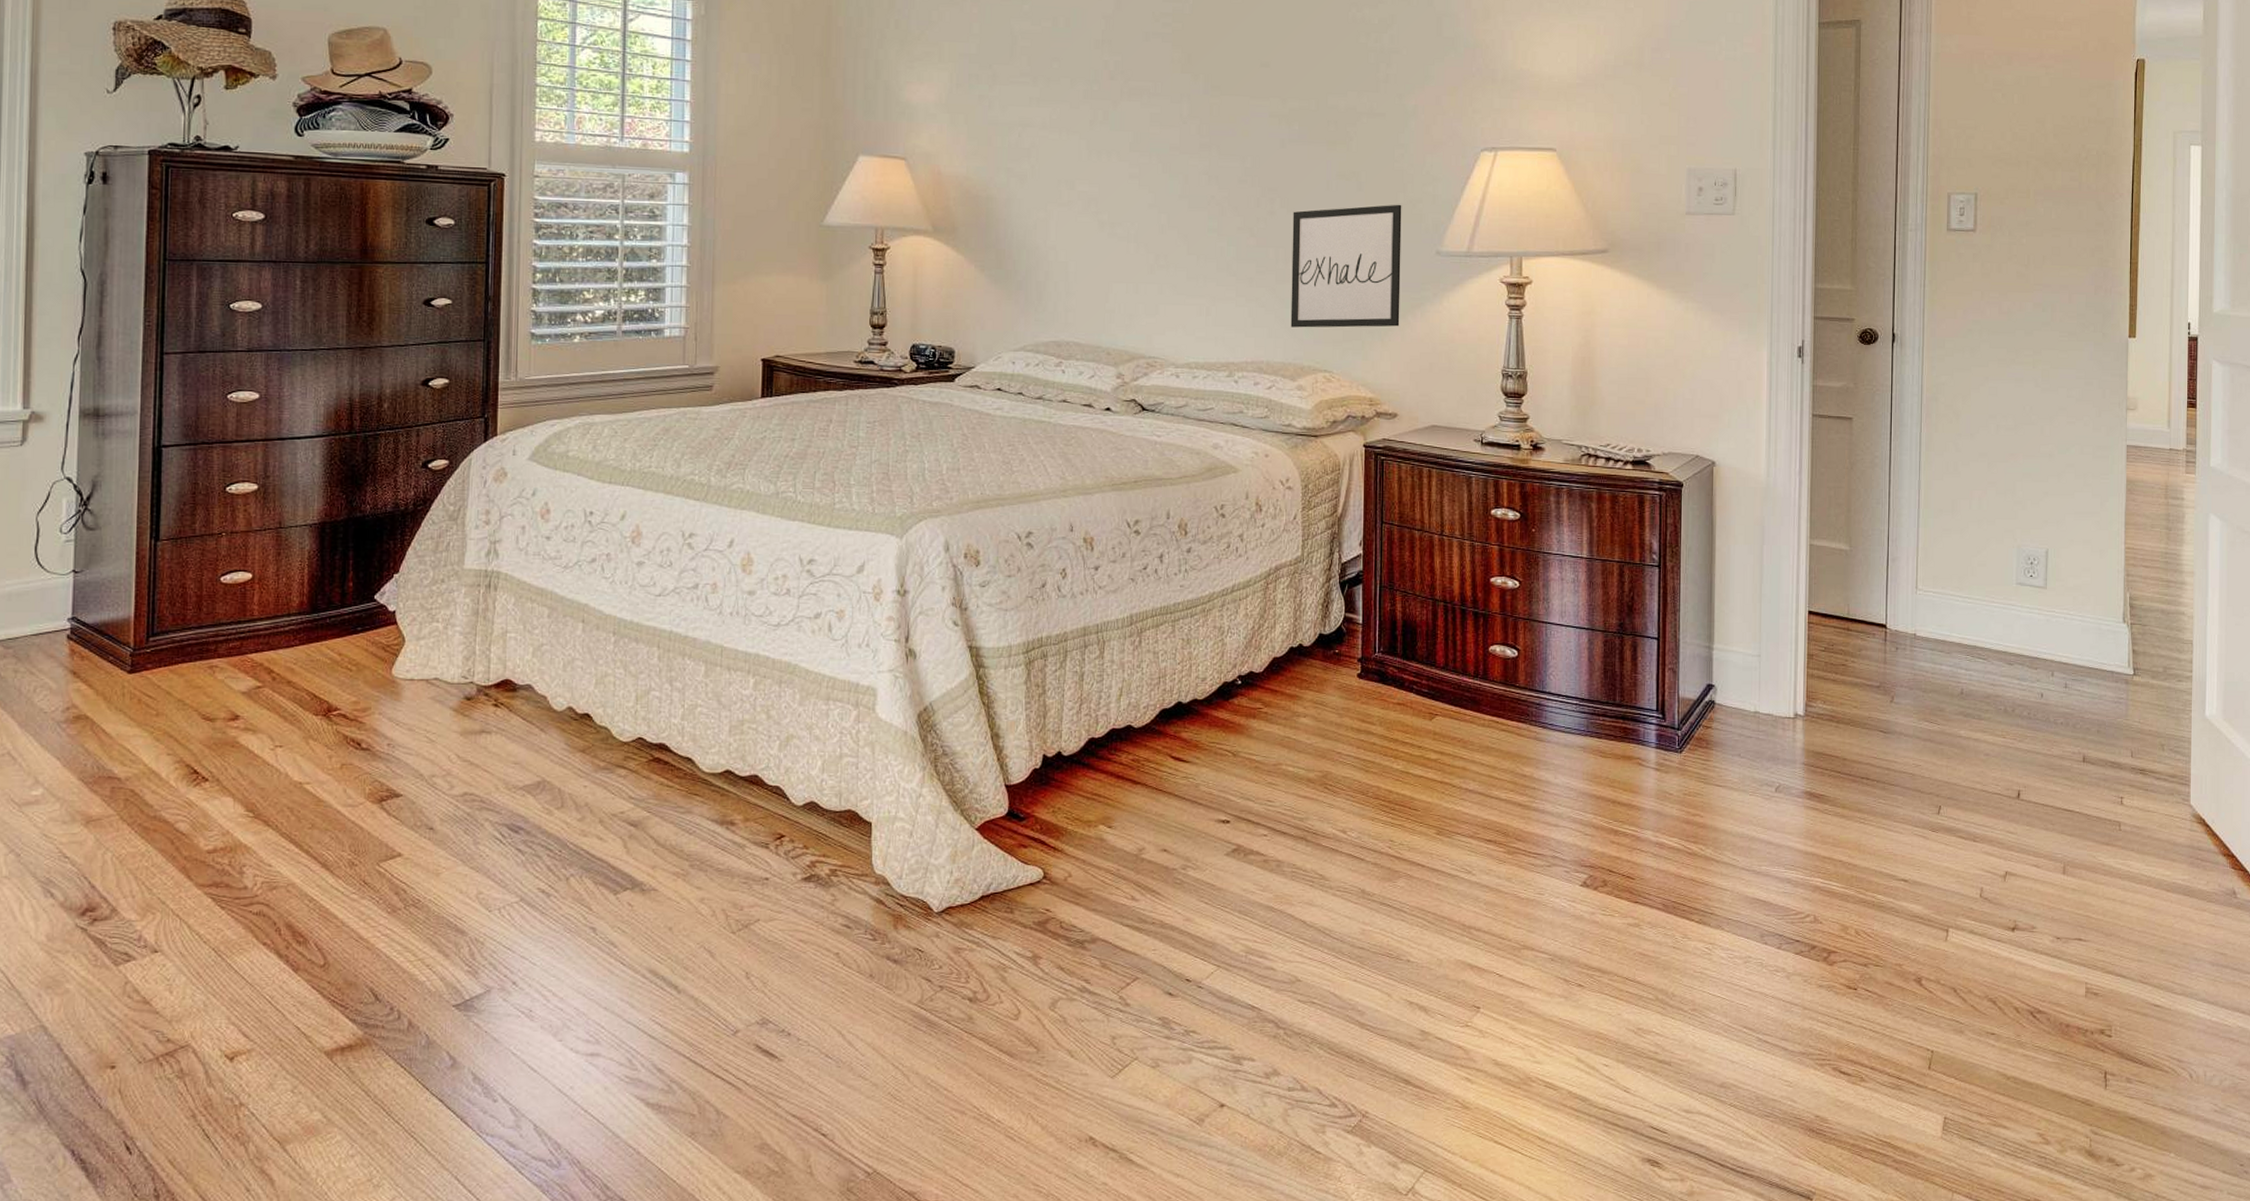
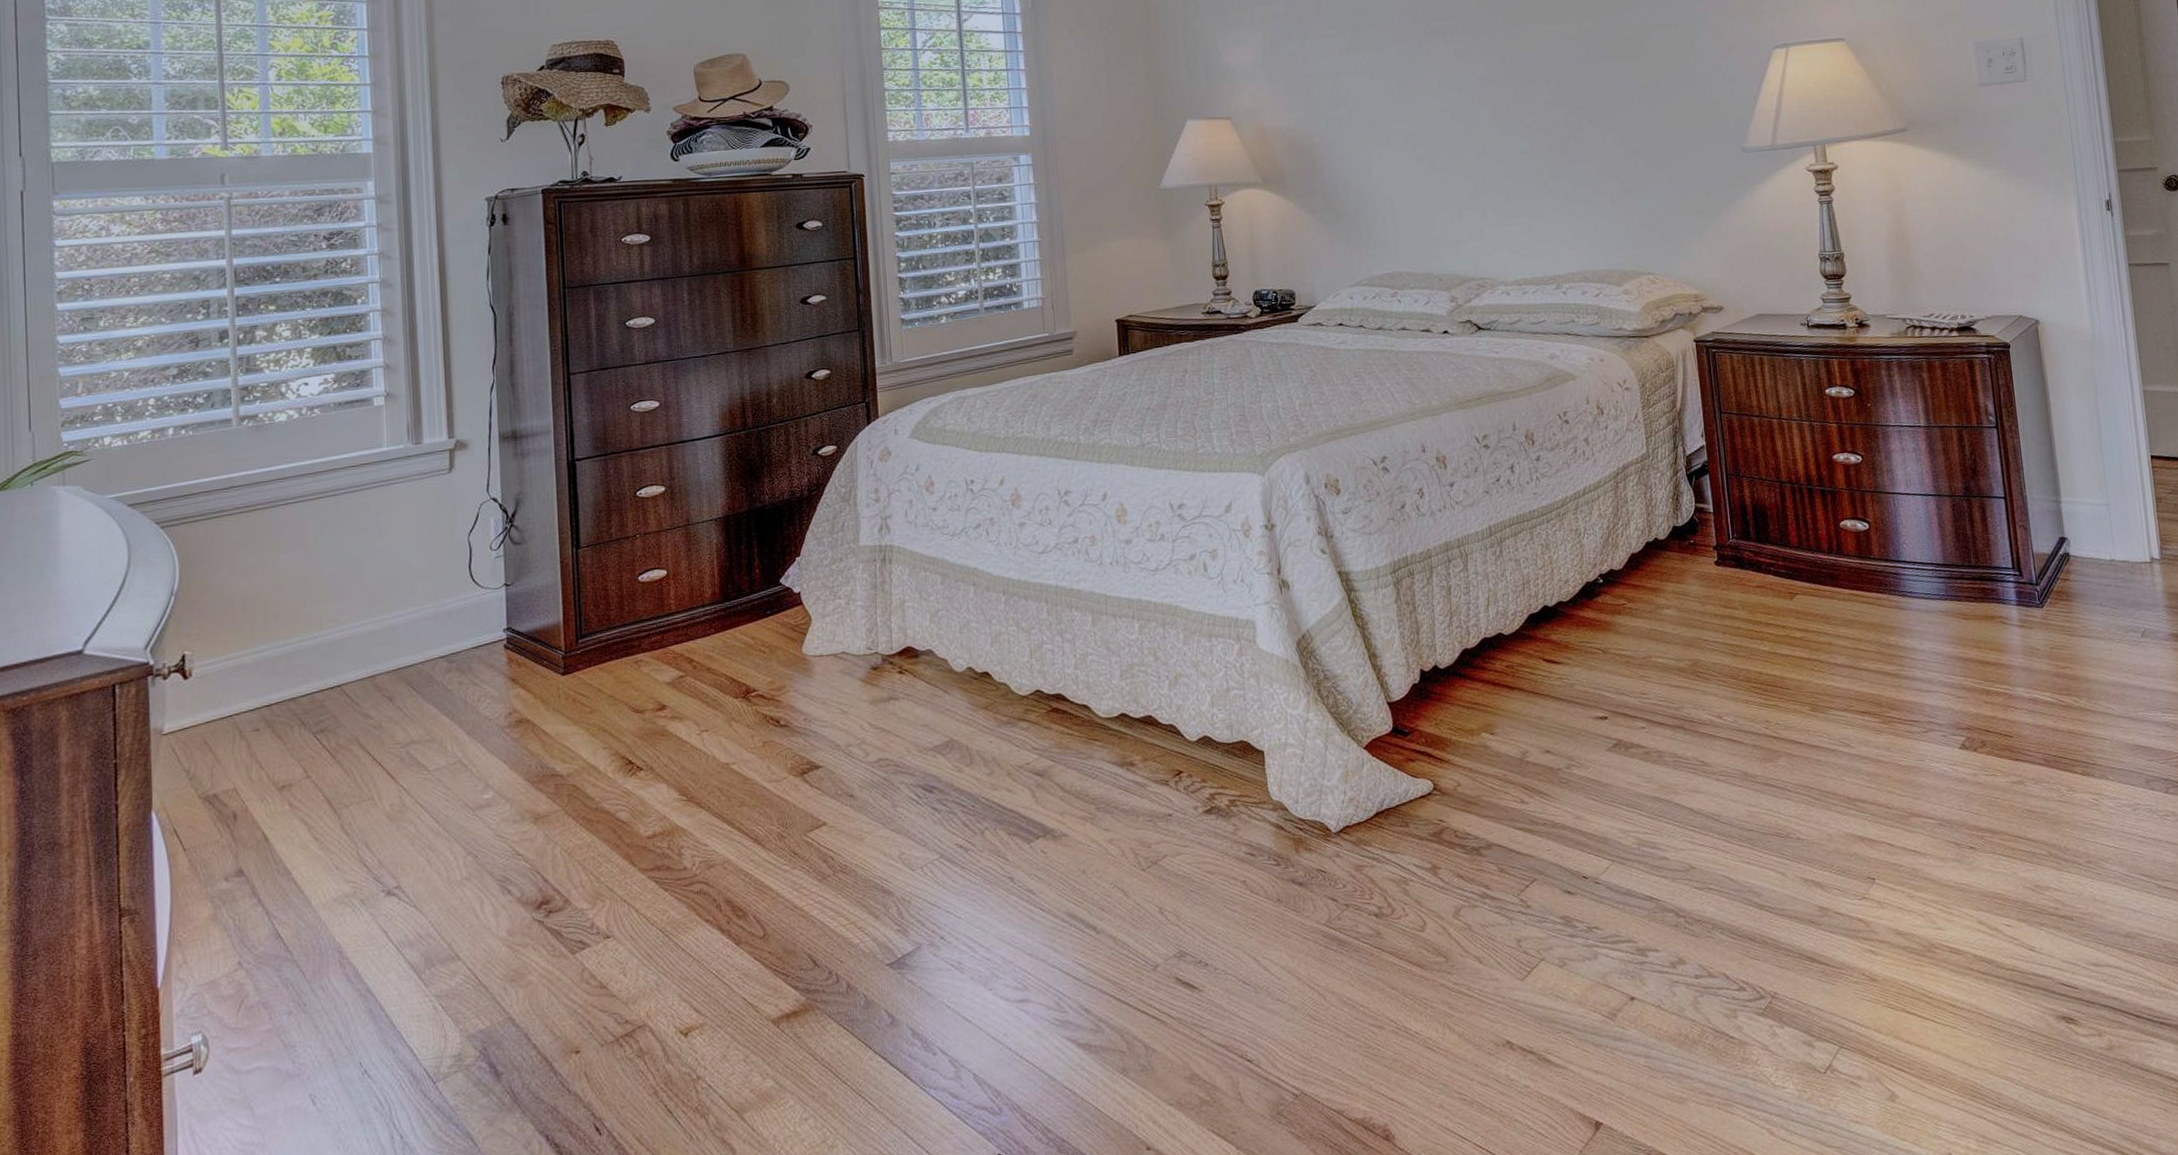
wall art: present [1290,204,1402,328] -> none [1600,107,1715,236]

